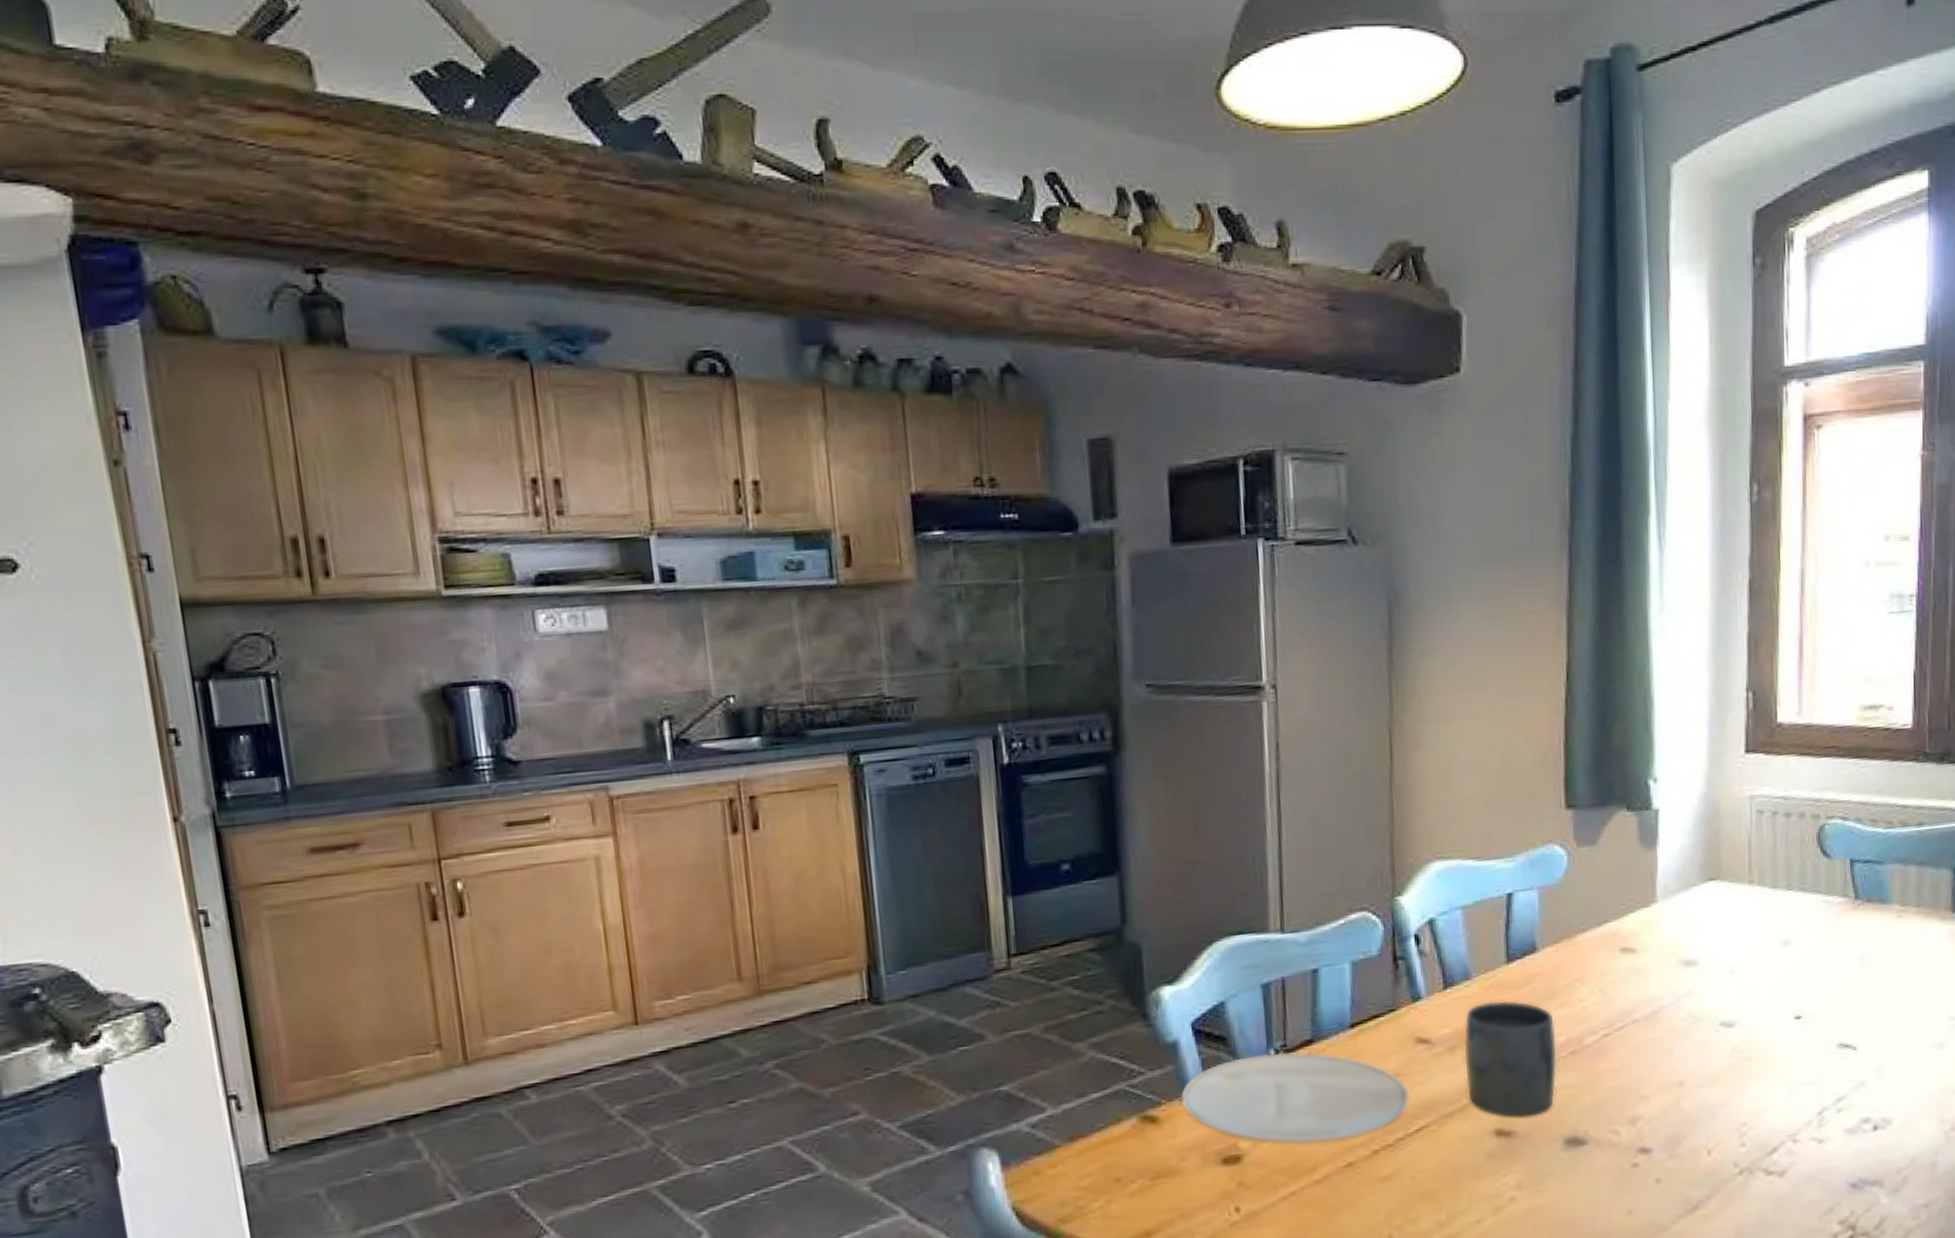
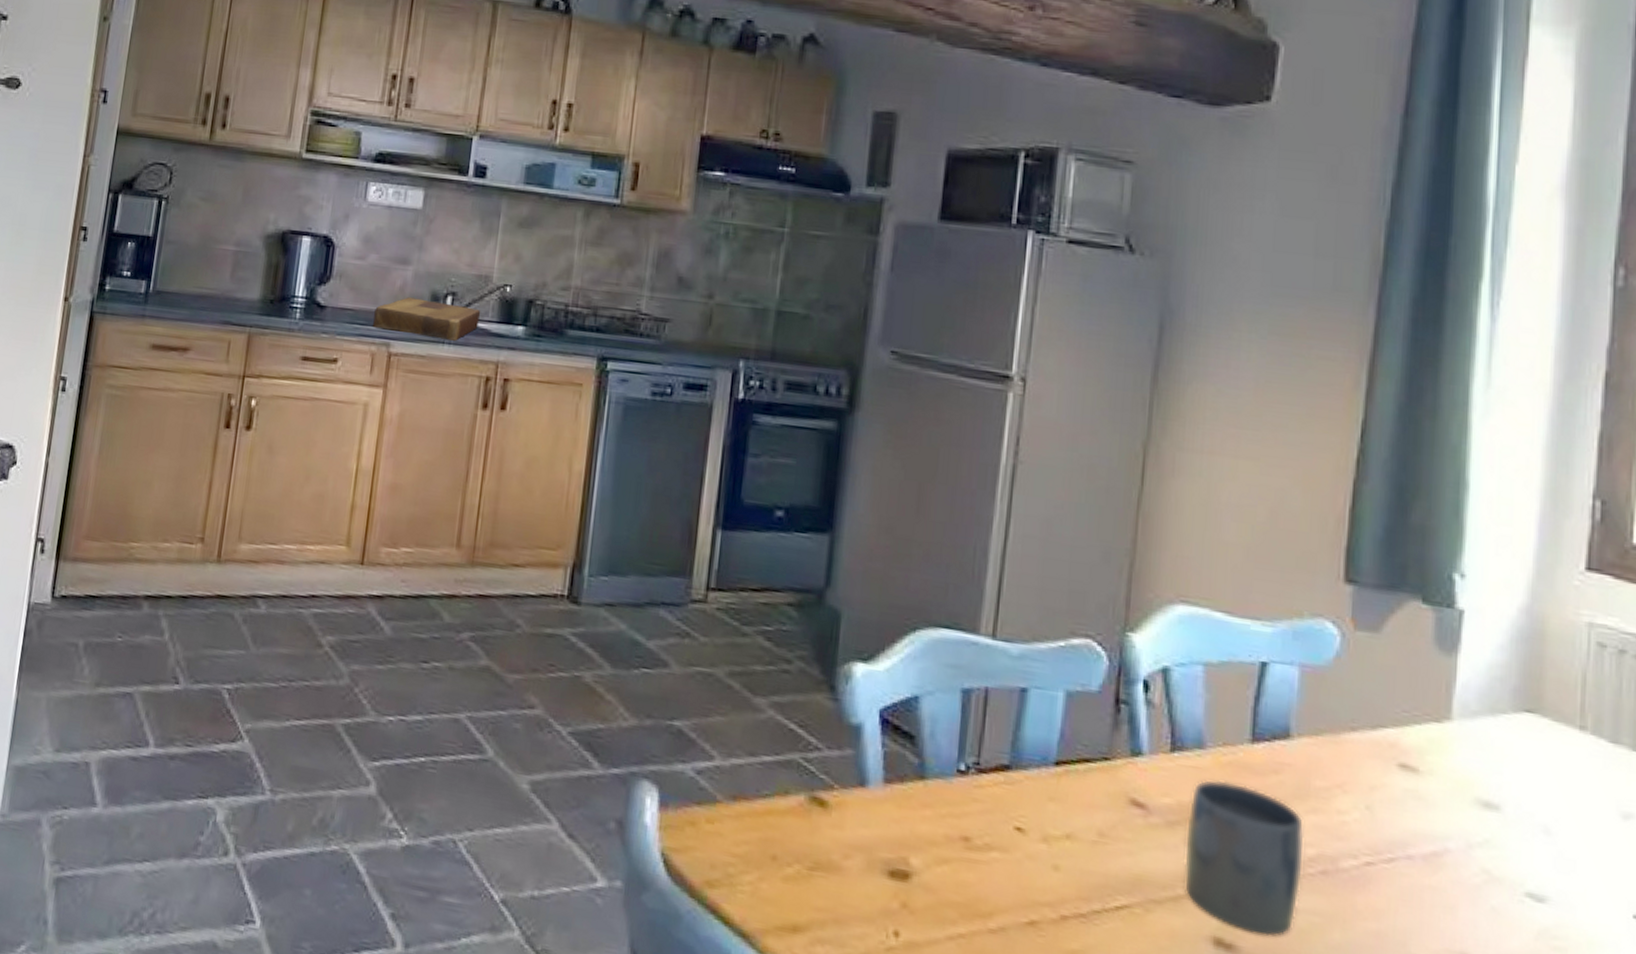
cutting board: none [580,728,707,774] -> present [372,297,481,342]
plate: present [1181,1052,1409,1145] -> none [855,762,1114,895]

